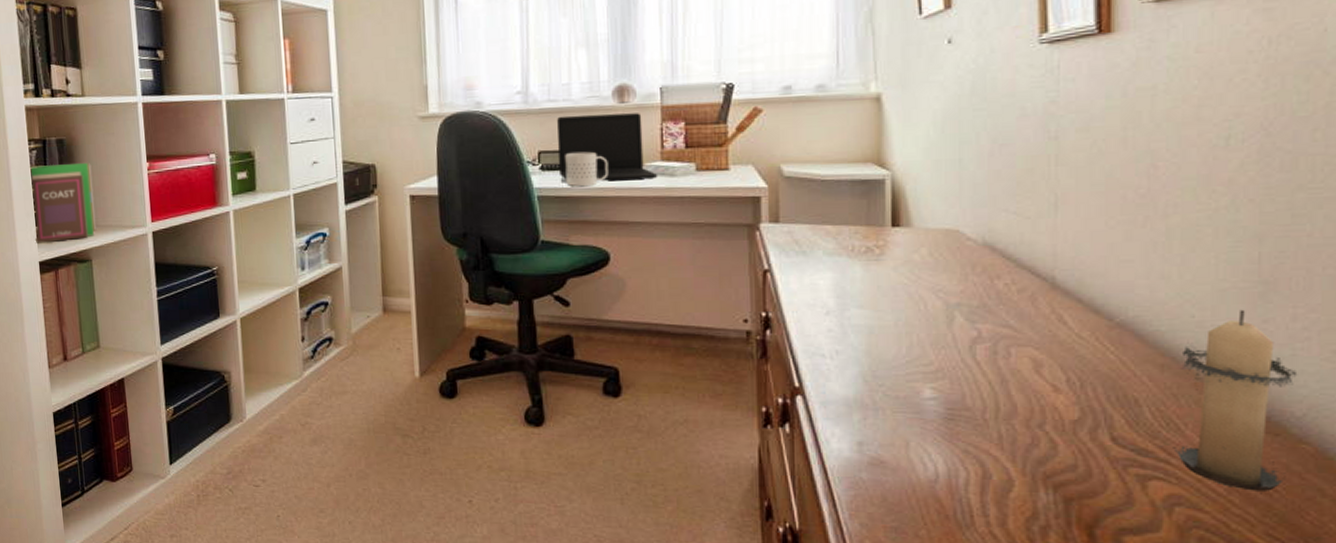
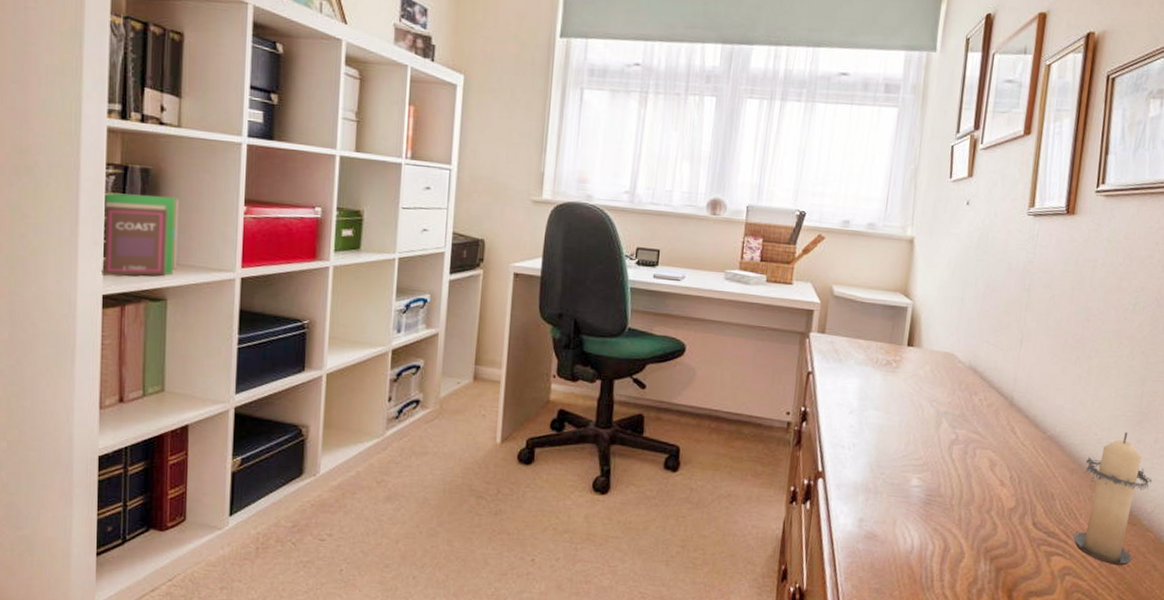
laptop: present [557,113,658,182] -> none [652,218,735,285]
mug: present [565,151,609,187] -> none [657,252,695,285]

